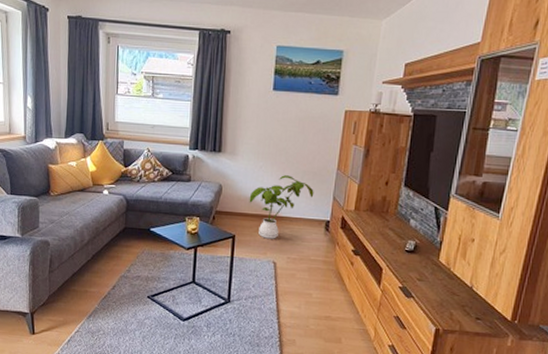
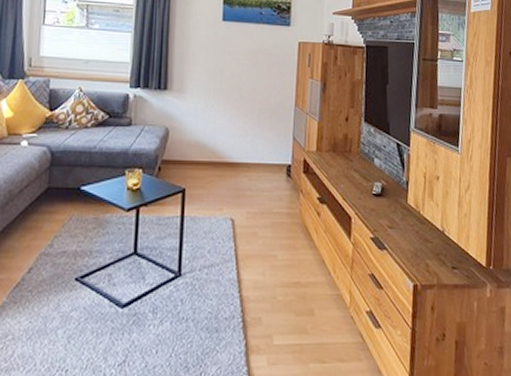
house plant: present [249,175,314,239] -> none [200,114,272,191]

